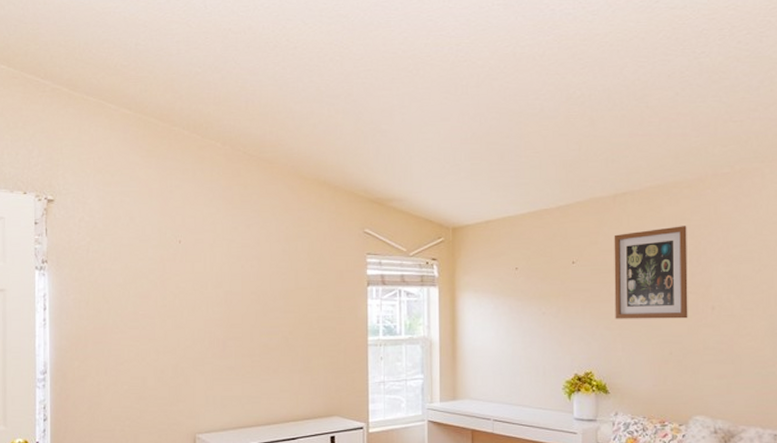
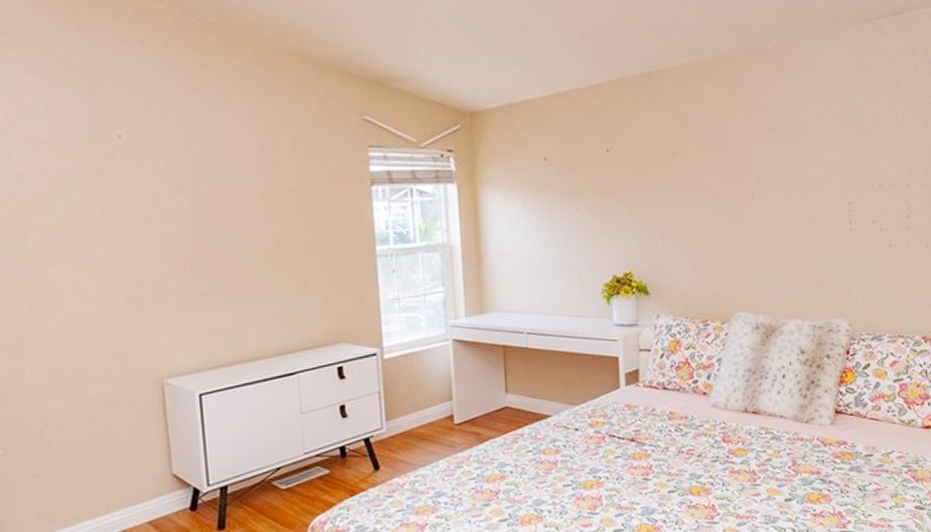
wall art: present [614,226,688,319] -> none [650,107,728,213]

